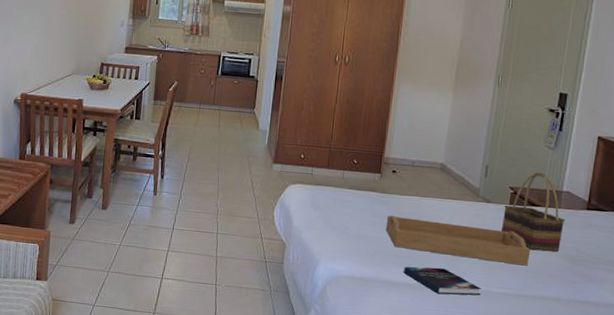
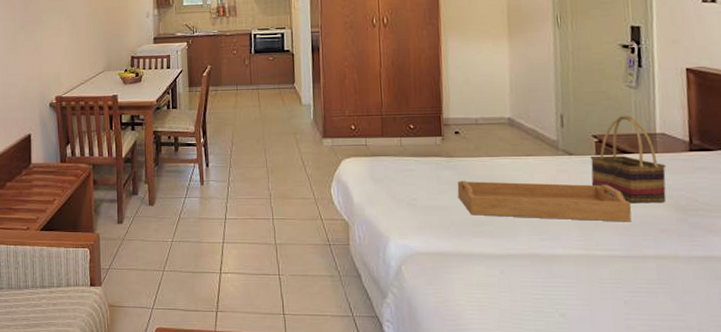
hardback book: present [403,266,481,295] -> none [486,234,581,264]

